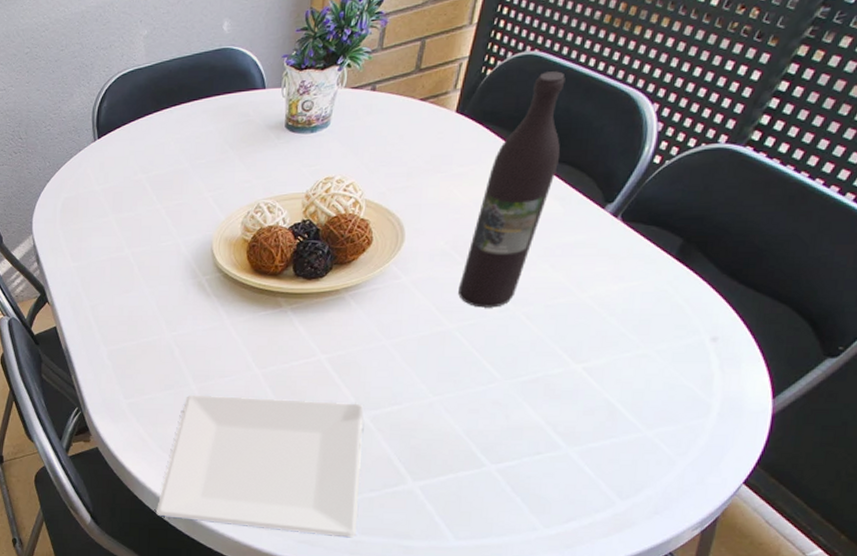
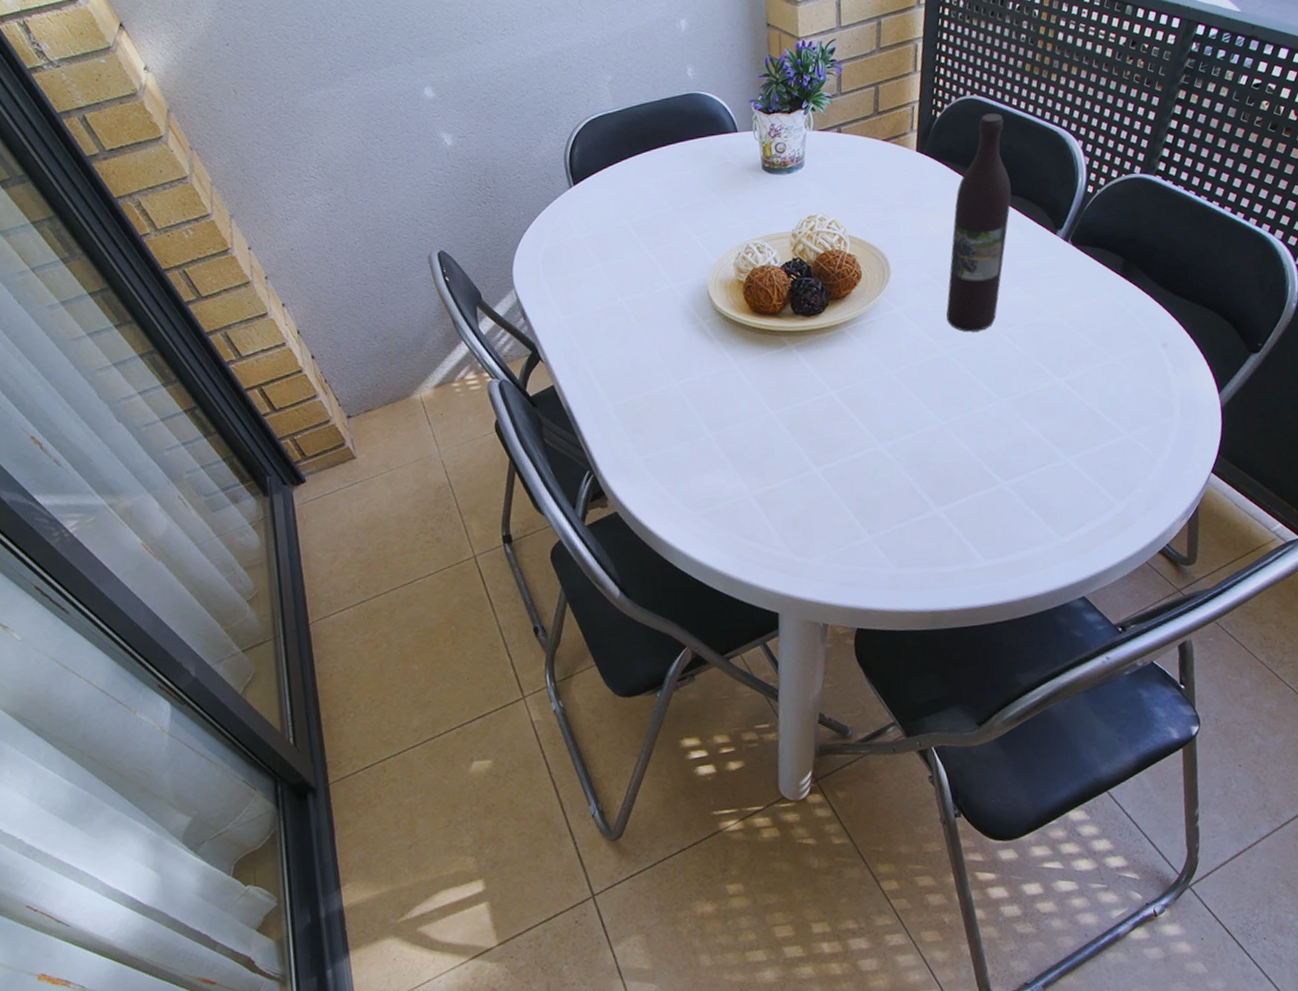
plate: present [156,394,364,538] -> none [689,435,893,579]

